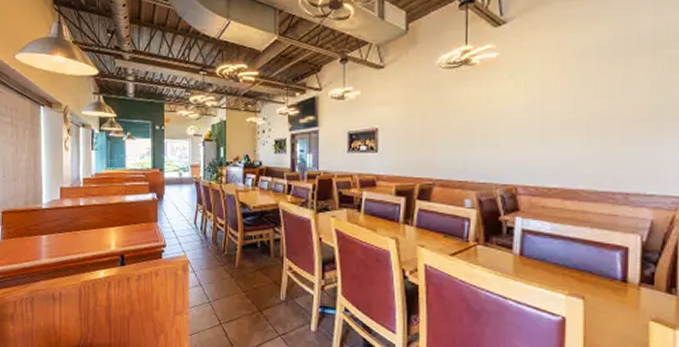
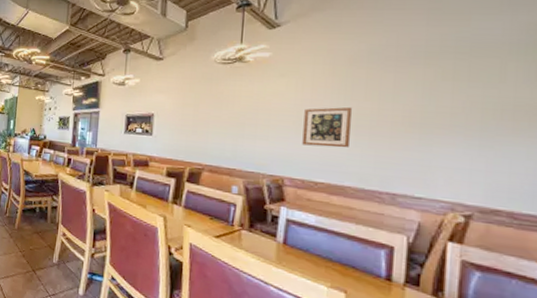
wall art: none [534,105,582,150] -> present [302,106,352,148]

